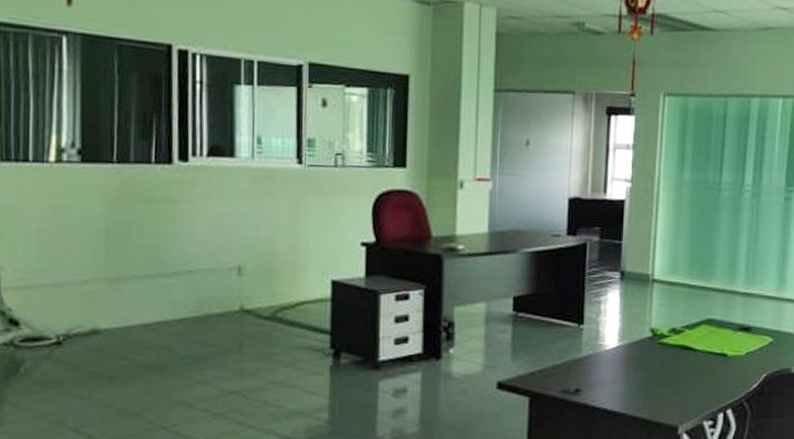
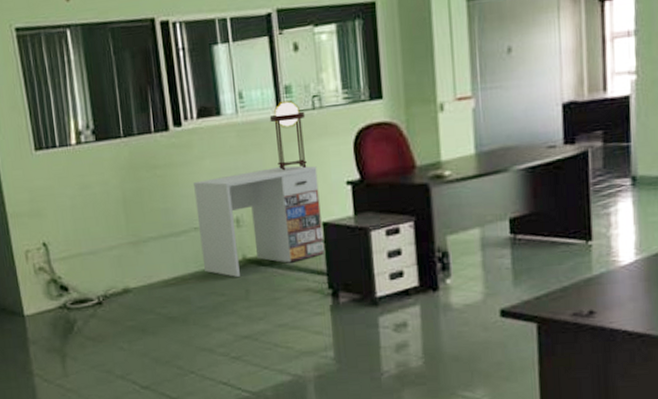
desk: none [193,218,332,328] -> present [194,166,325,277]
table lamp: none [288,153,327,224] -> present [269,99,307,171]

